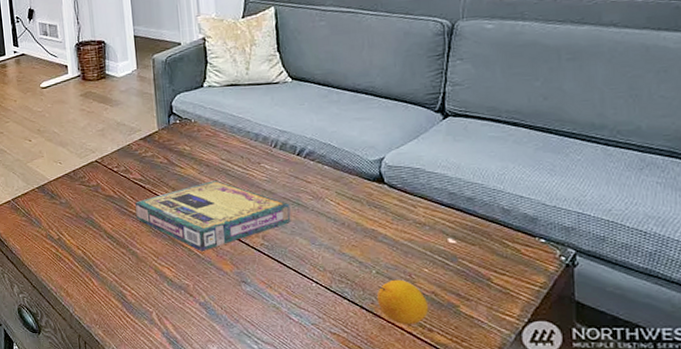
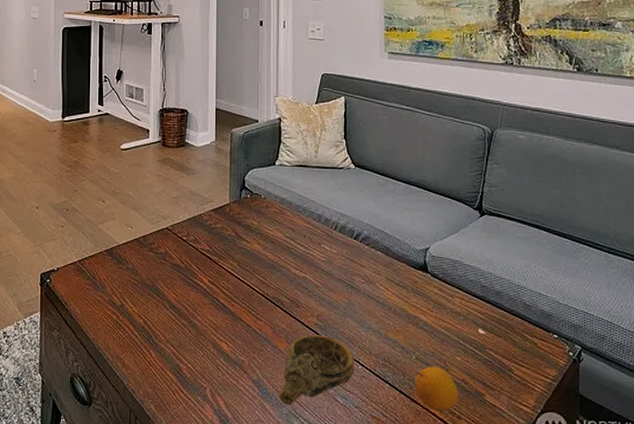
video game box: present [134,181,291,252] -> none [199,257,344,329]
decorative bowl: none [228,254,308,325] -> present [279,334,355,405]

